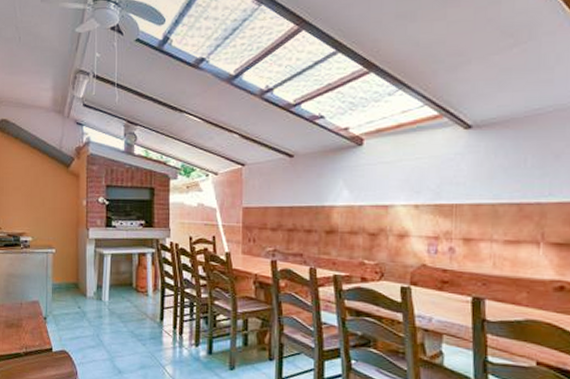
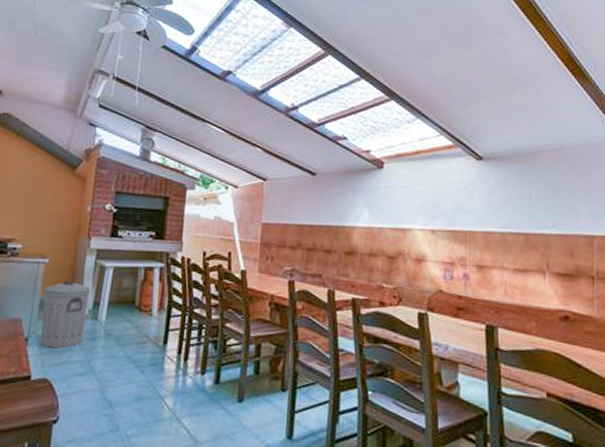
trash can: none [54,267,94,326] -> present [40,280,91,349]

